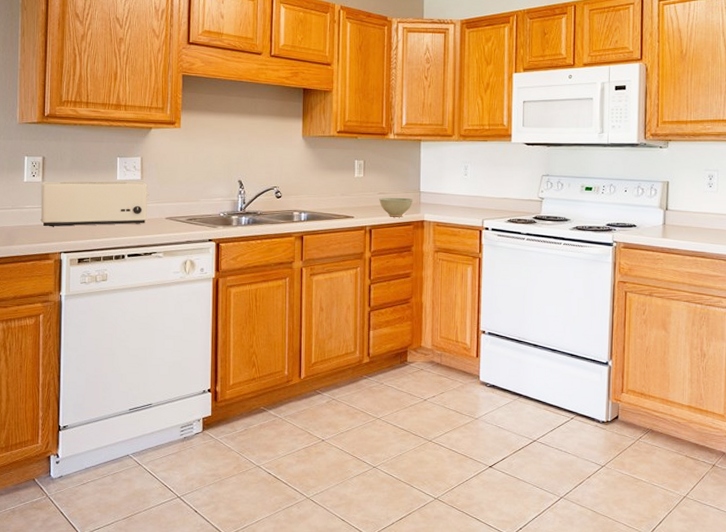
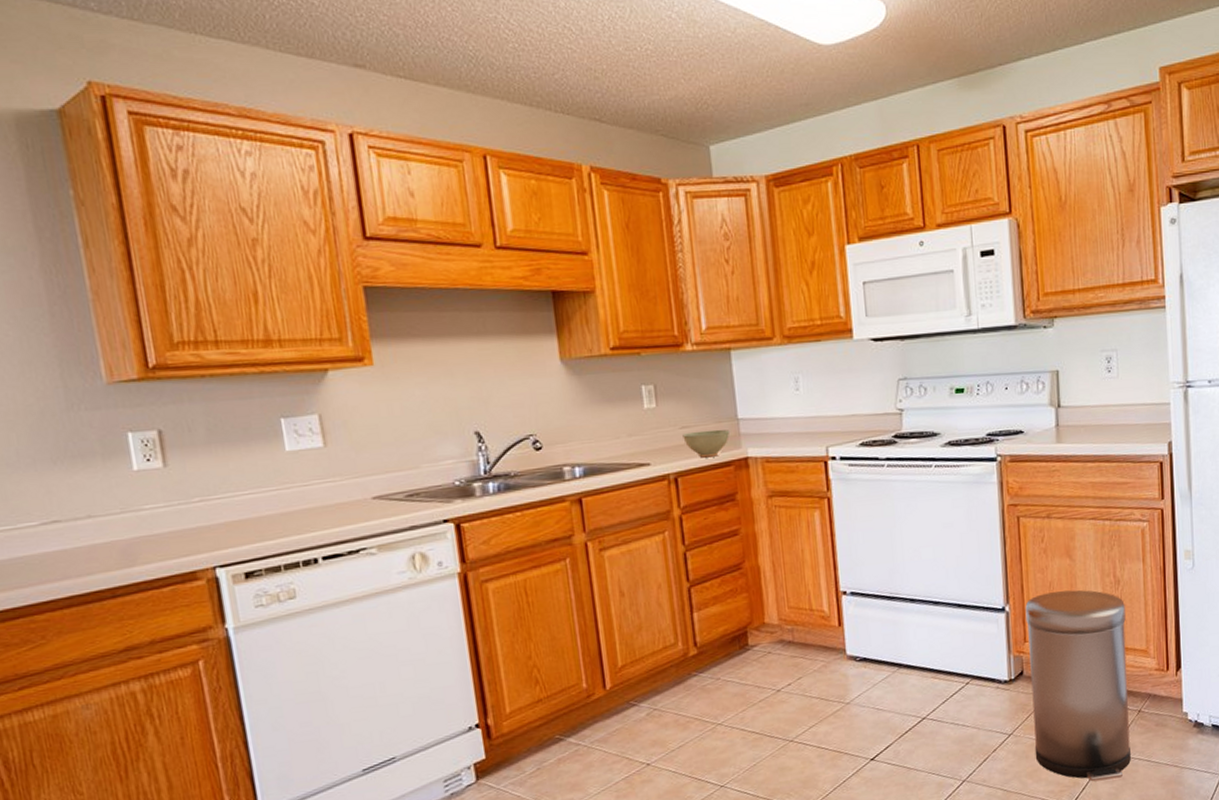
toaster: present [40,181,150,227] -> none [163,449,343,533]
pedal bin: none [622,356,708,519] -> present [1025,590,1131,782]

